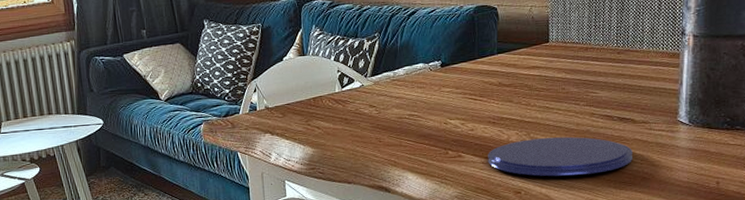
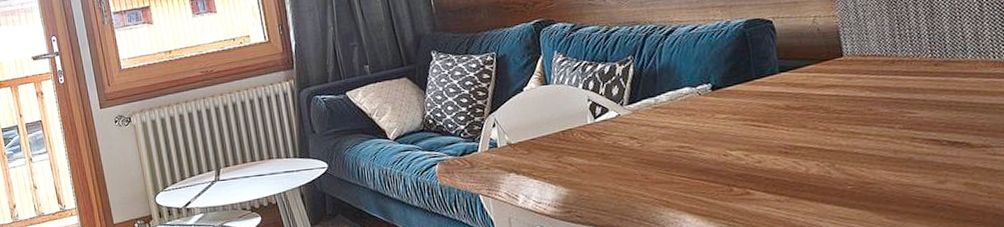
saucer: present [488,136,632,177] -> none [783,166,977,216]

